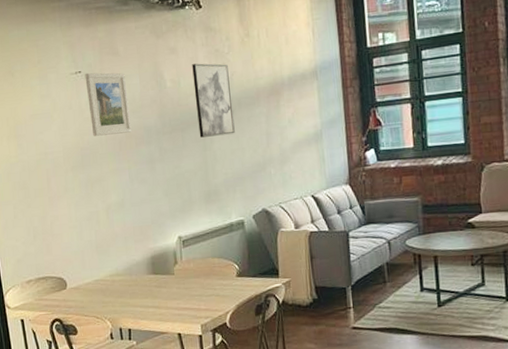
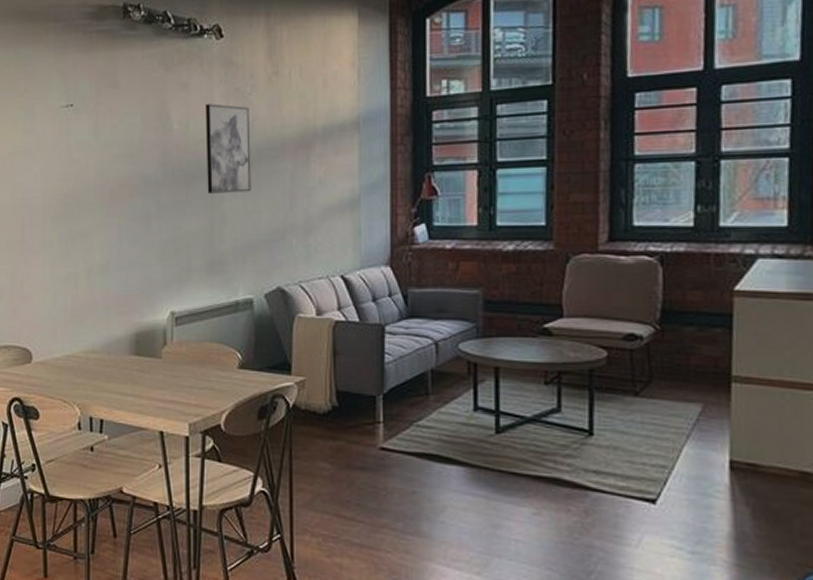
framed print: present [85,72,132,137] -> none [77,106,127,183]

